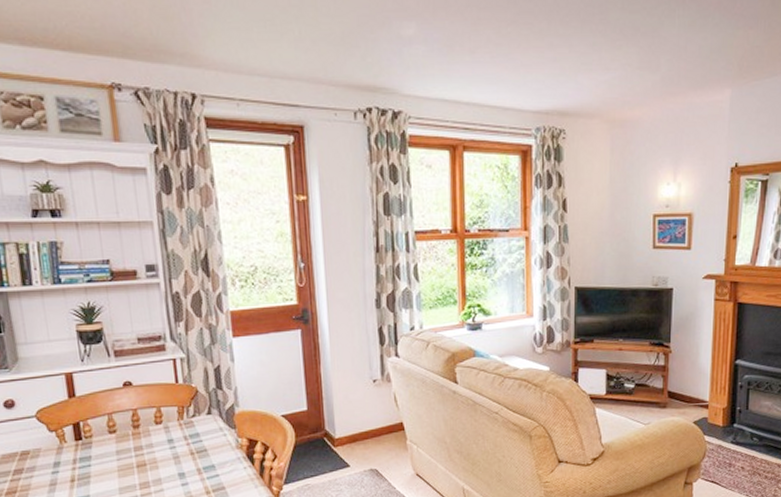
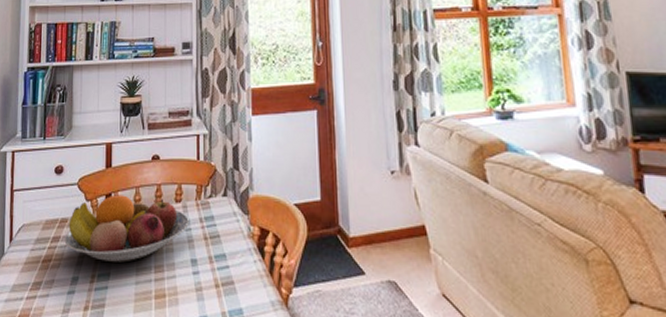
fruit bowl: none [29,422,173,486] -> present [64,194,189,262]

